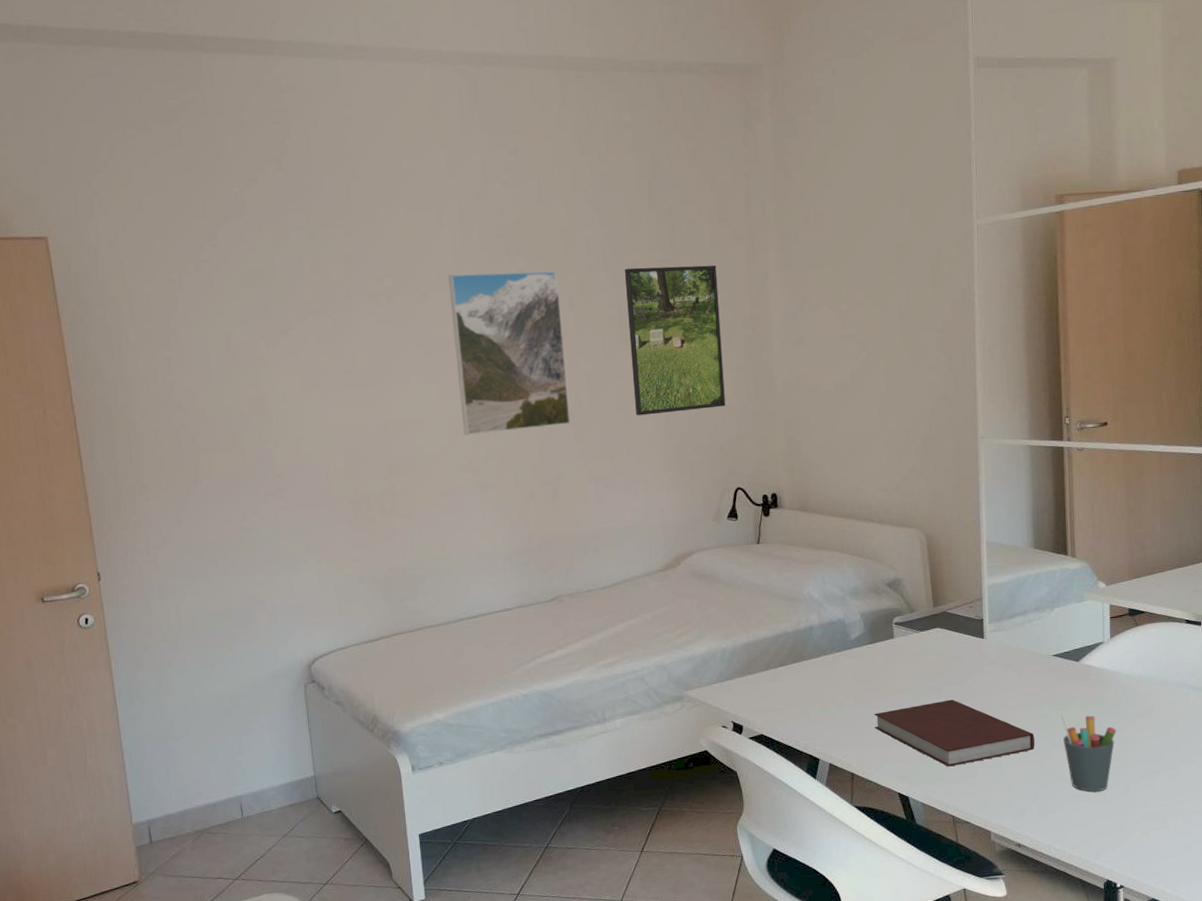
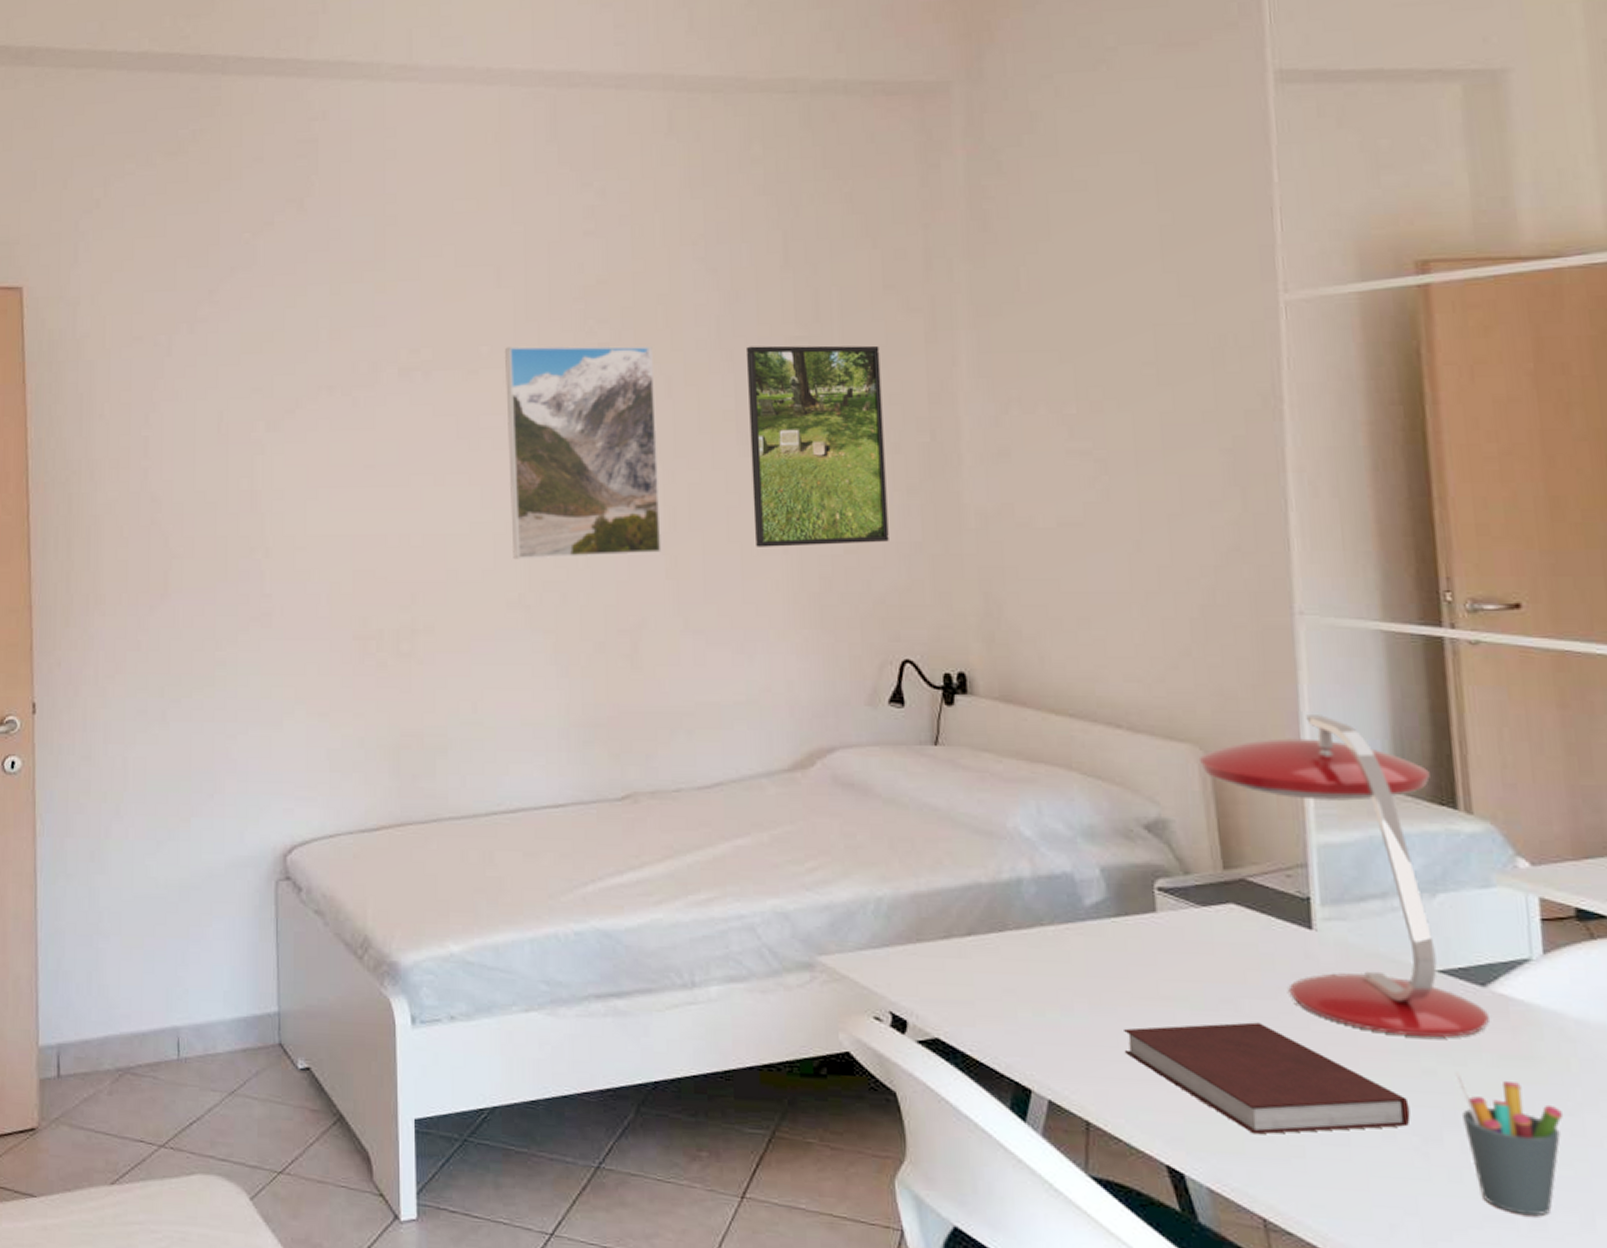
desk lamp: none [920,503,1080,697] -> present [1198,715,1489,1039]

